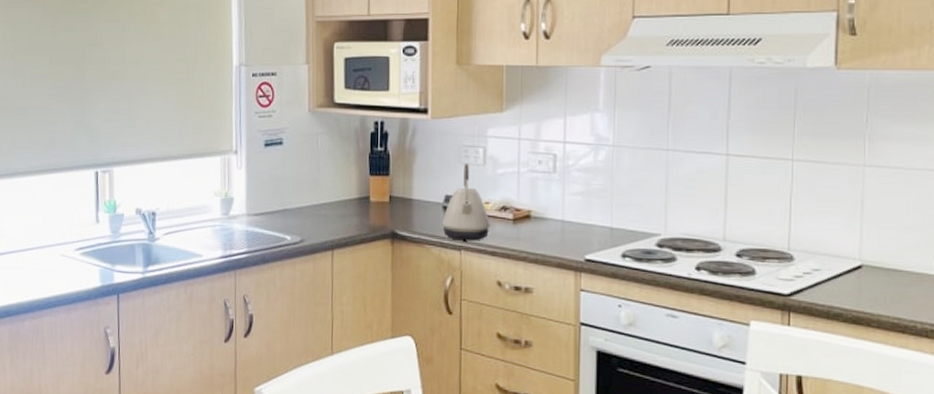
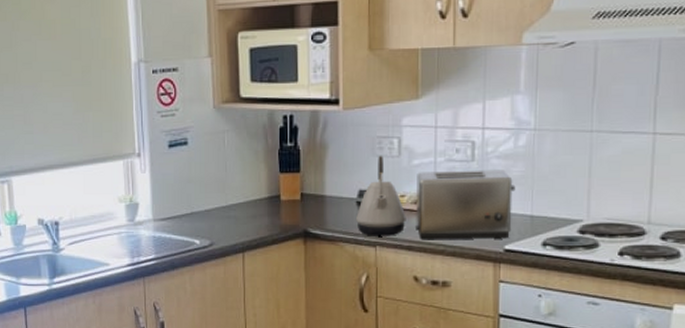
toaster: none [498,180,596,249] -> present [414,169,516,240]

